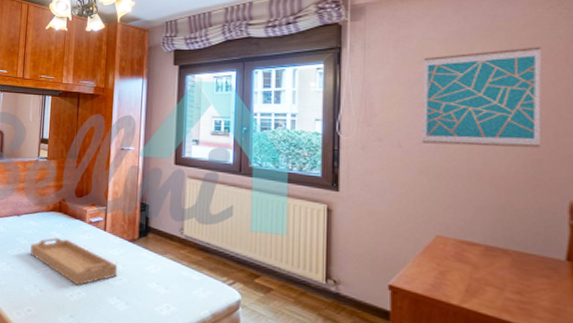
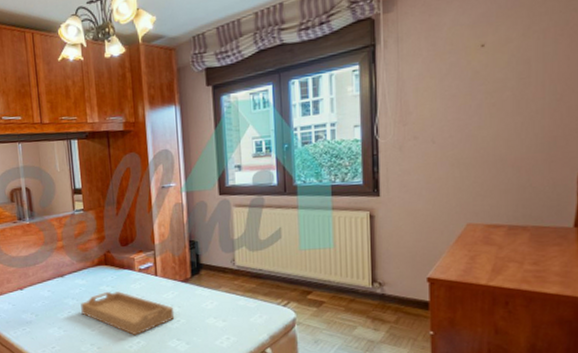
wall art: present [421,46,542,148] -> none [452,21,558,136]

